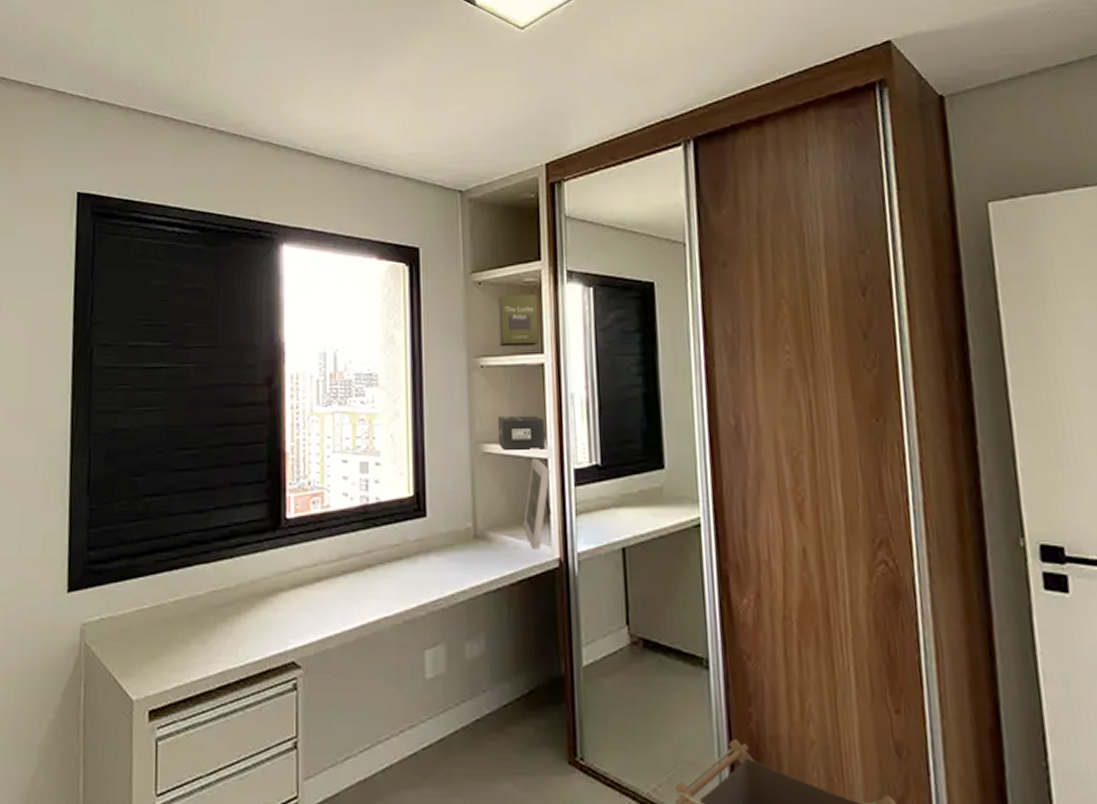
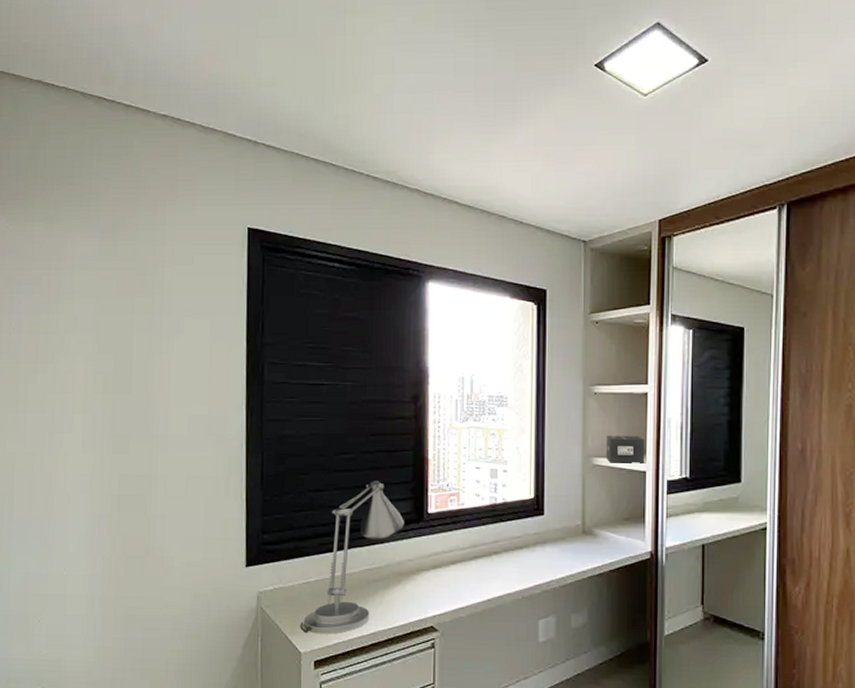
desk lamp: none [132,481,258,676] -> present [300,481,404,635]
books: present [497,293,540,347] -> none [610,333,645,378]
picture frame: present [522,458,551,549] -> none [622,470,648,543]

